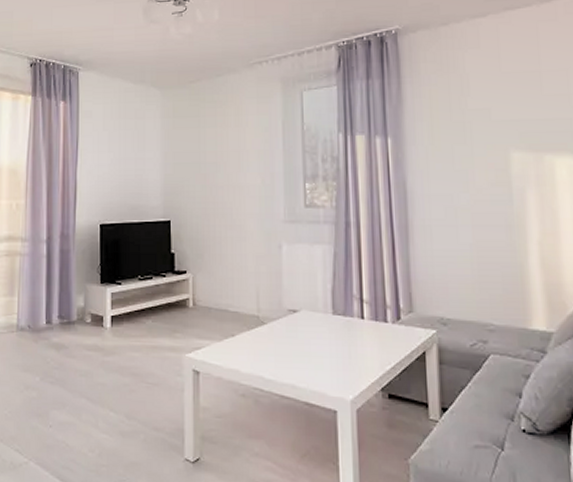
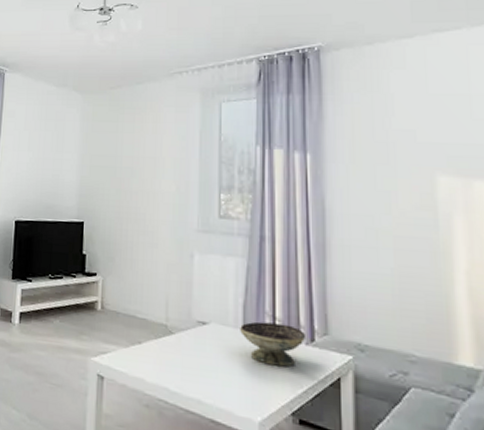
decorative bowl: none [330,305,393,346] -> present [240,321,307,367]

